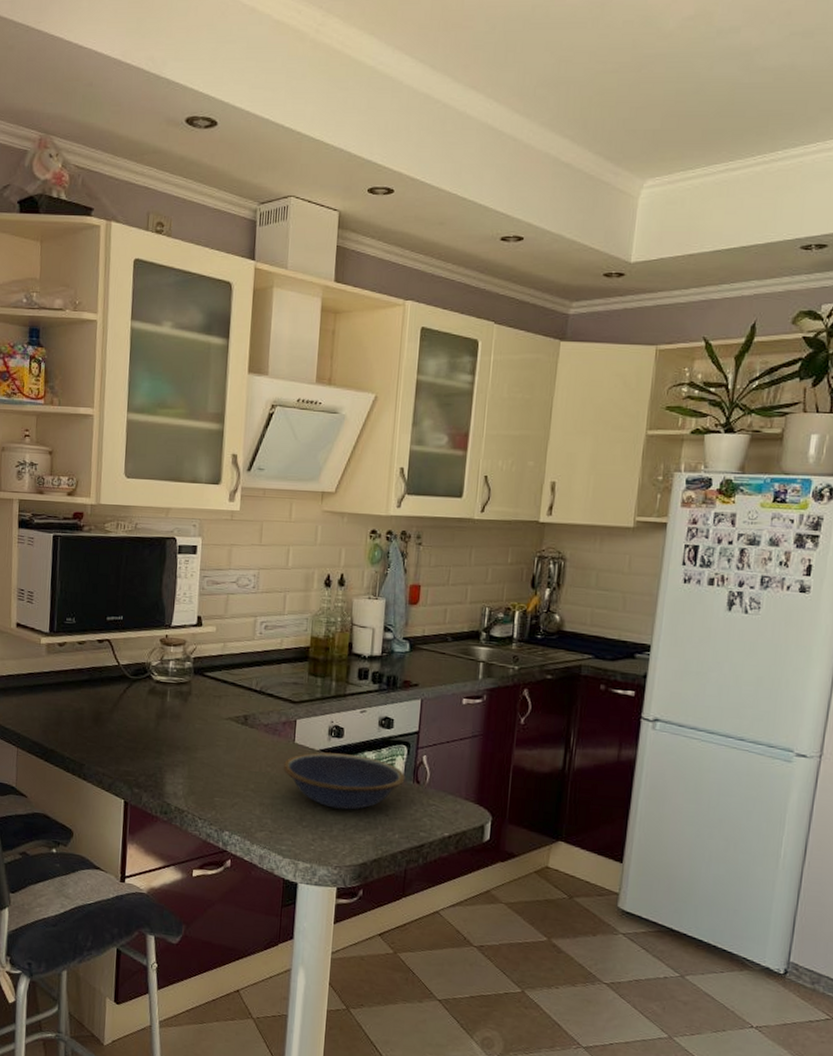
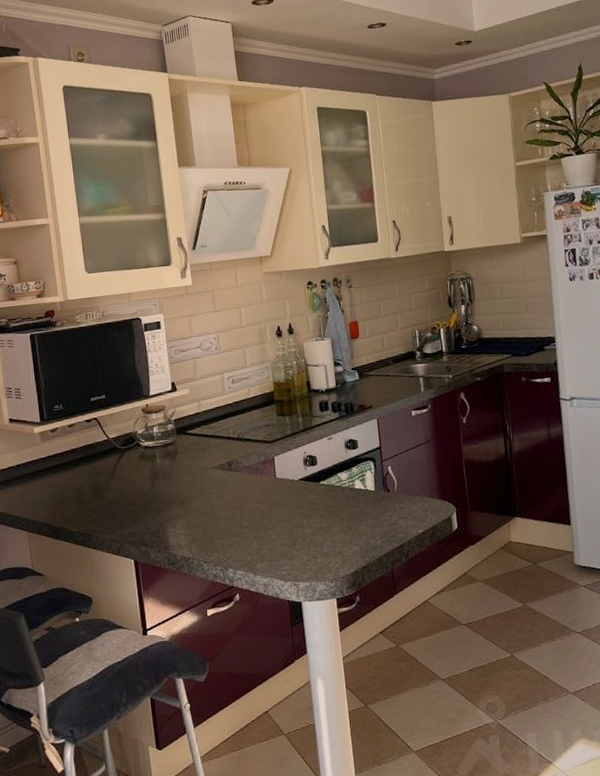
bowl: present [284,752,405,810] -> none [270,477,377,529]

